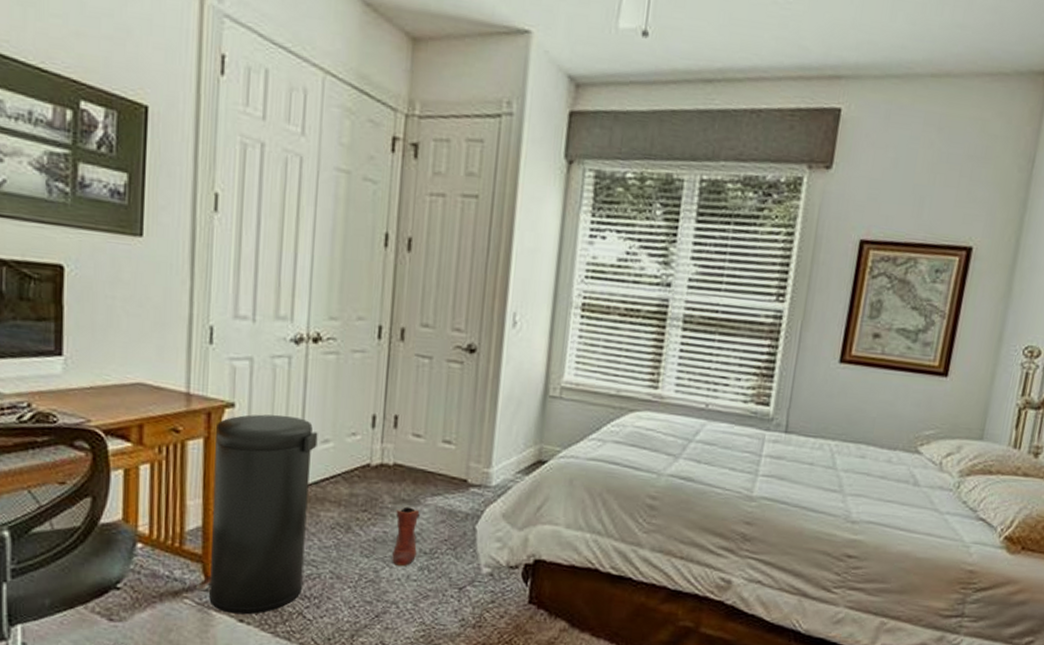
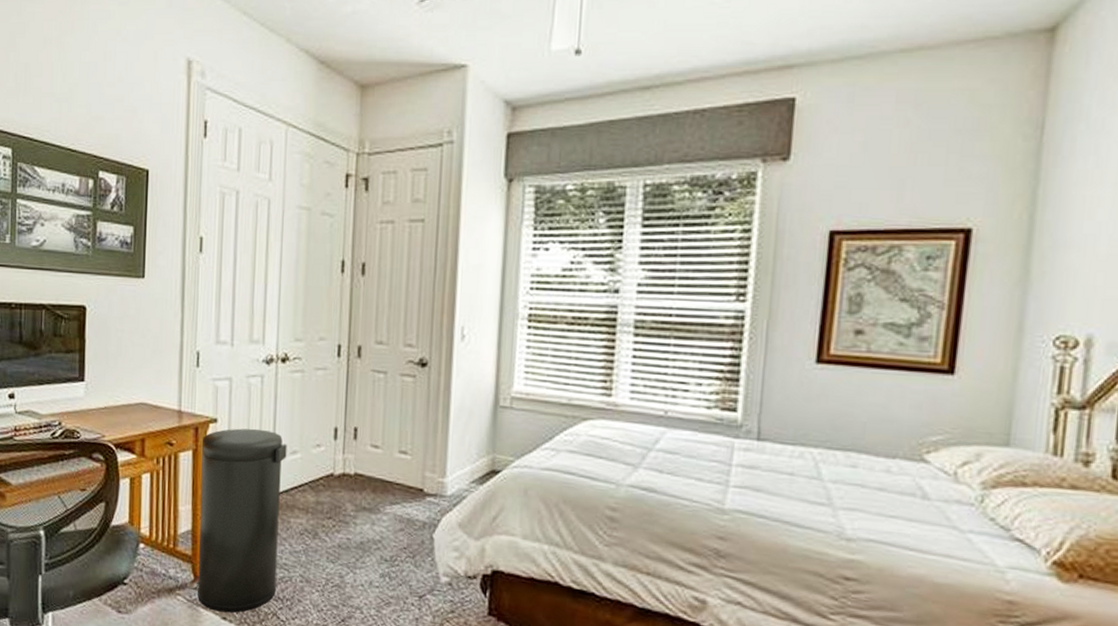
boot: present [392,506,420,567] -> none [355,514,380,573]

